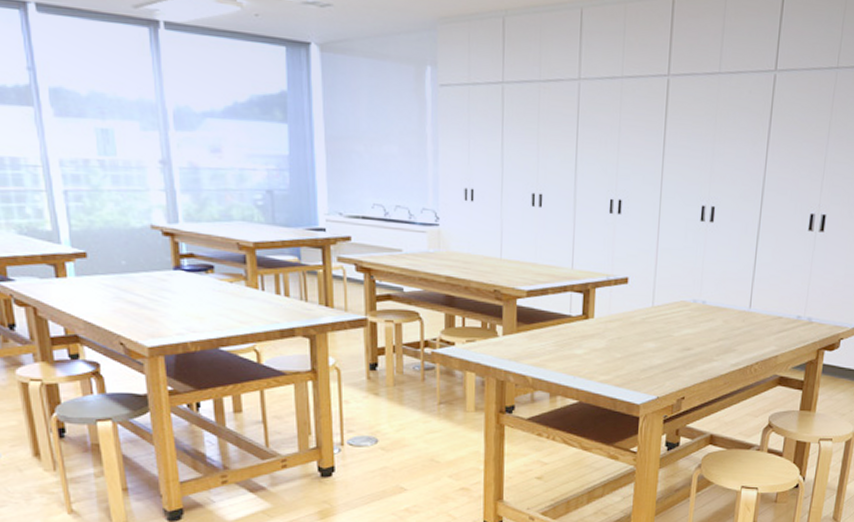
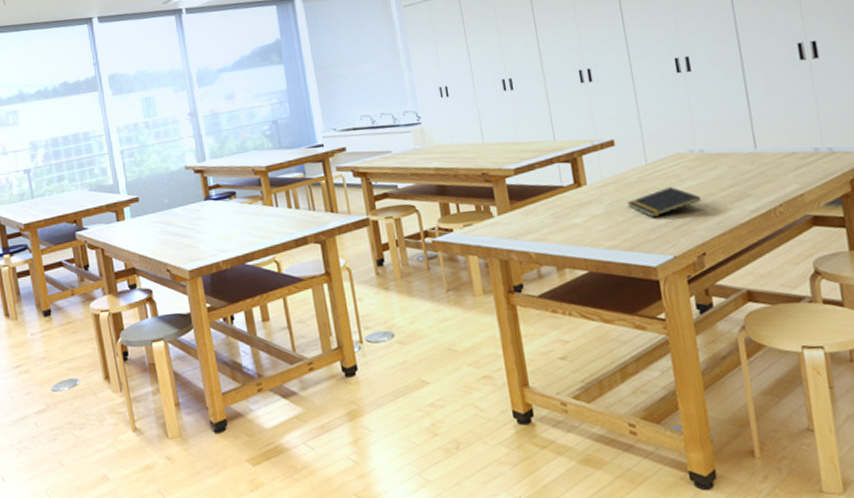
notepad: none [627,332,692,359] -> present [627,187,701,218]

